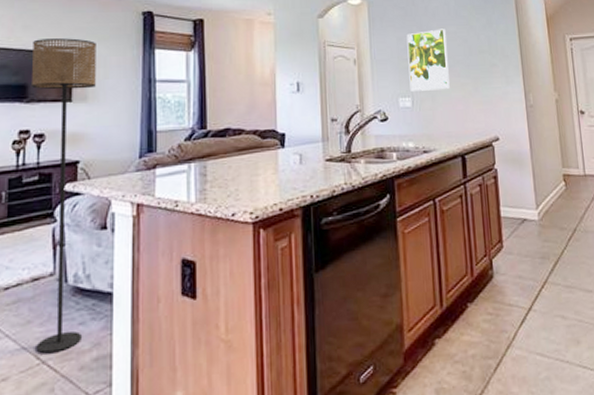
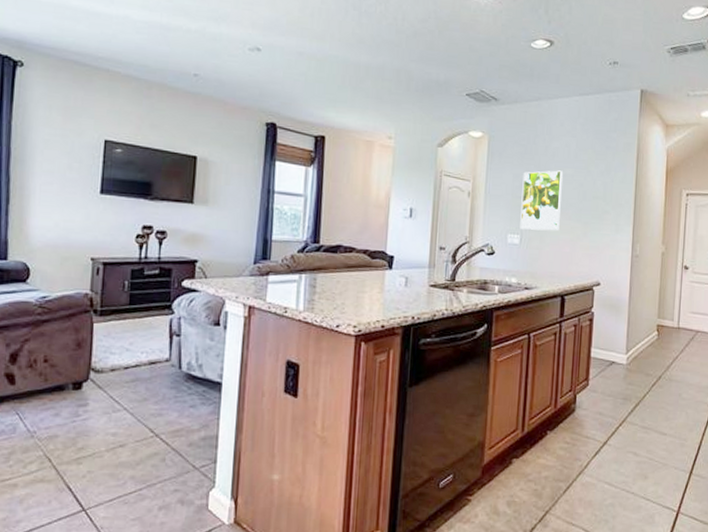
floor lamp: present [32,38,96,354] -> none [150,139,220,429]

